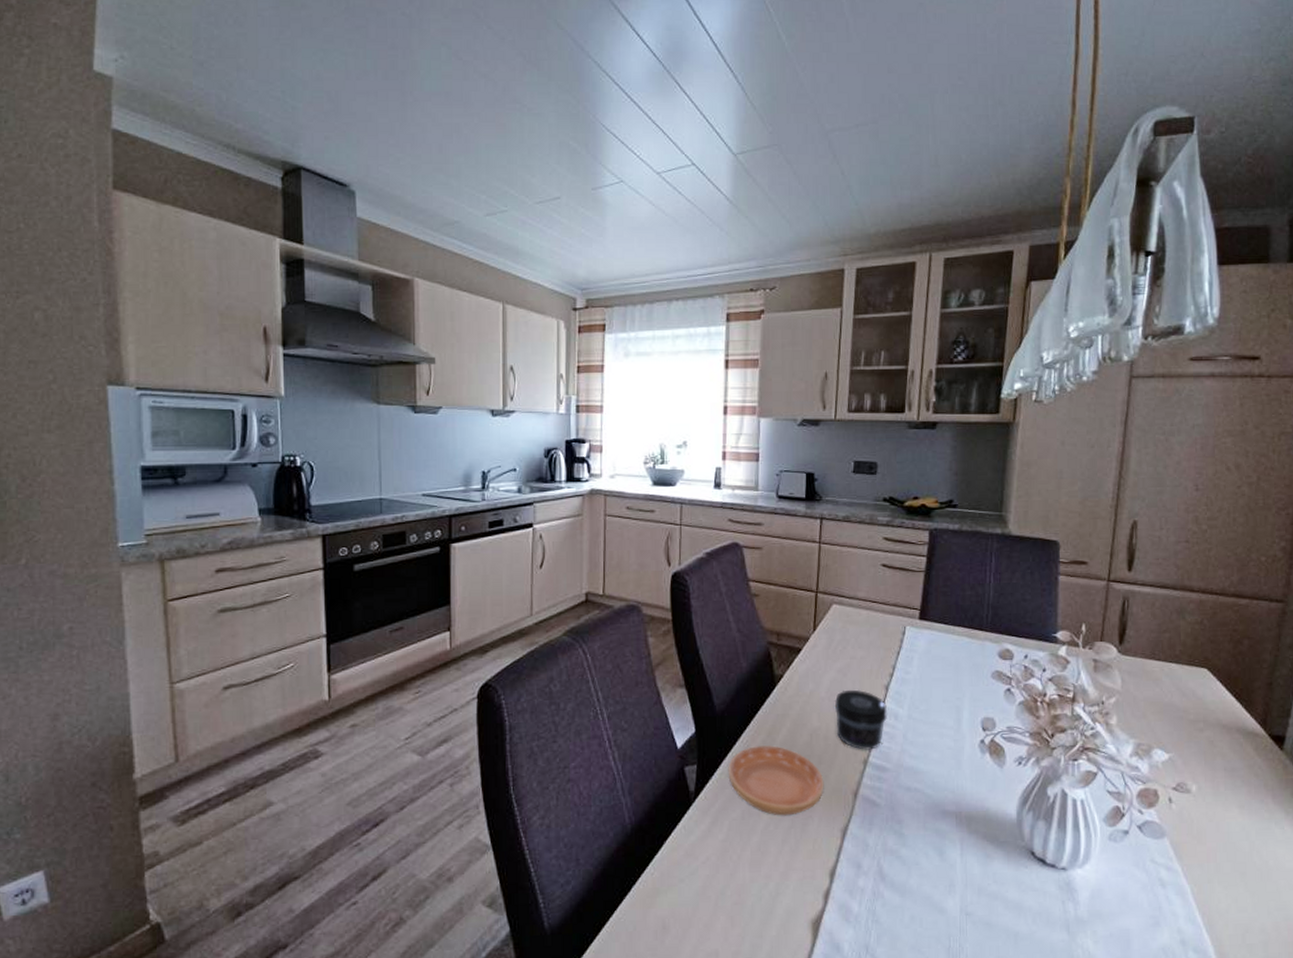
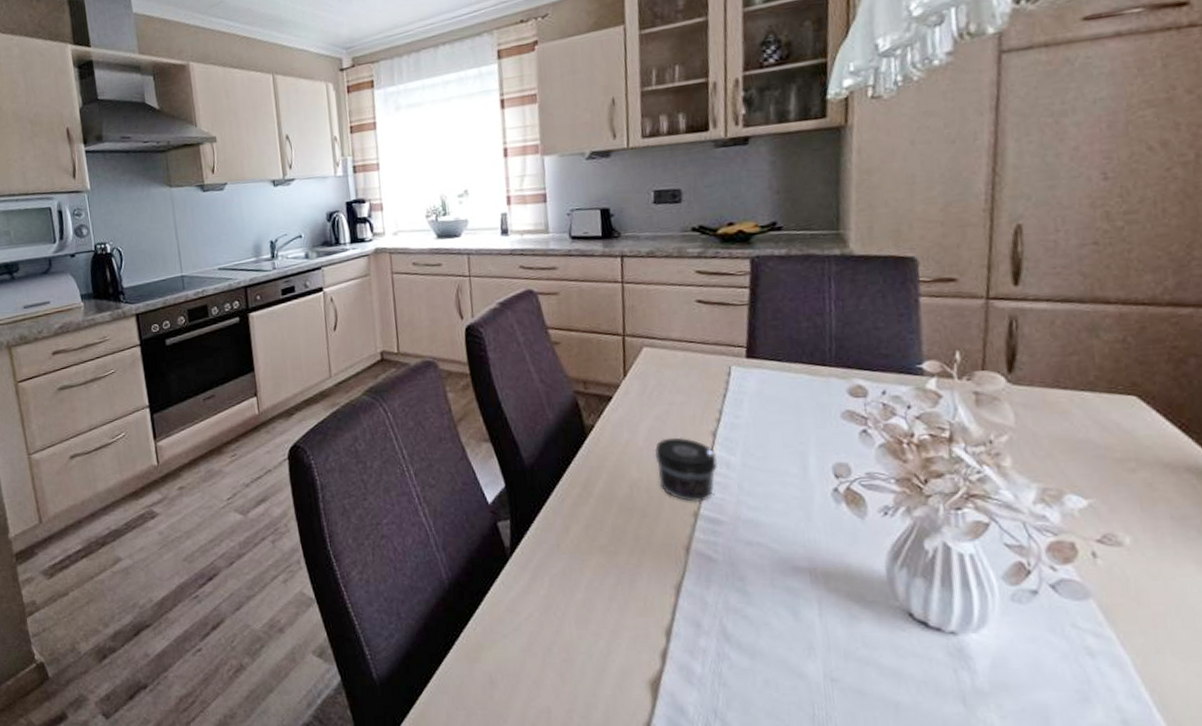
saucer: present [728,745,824,816] -> none [543,499,651,572]

